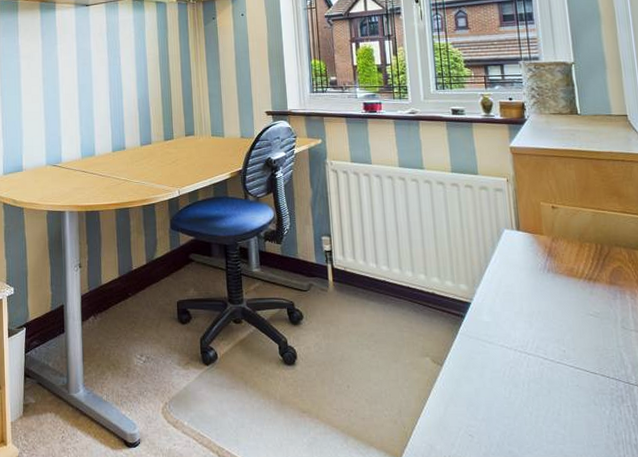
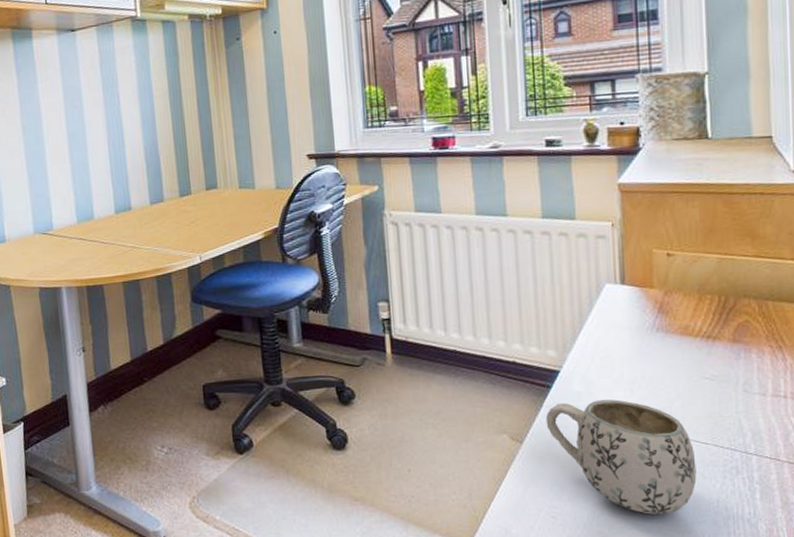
mug: none [461,330,589,437] -> present [545,399,697,514]

